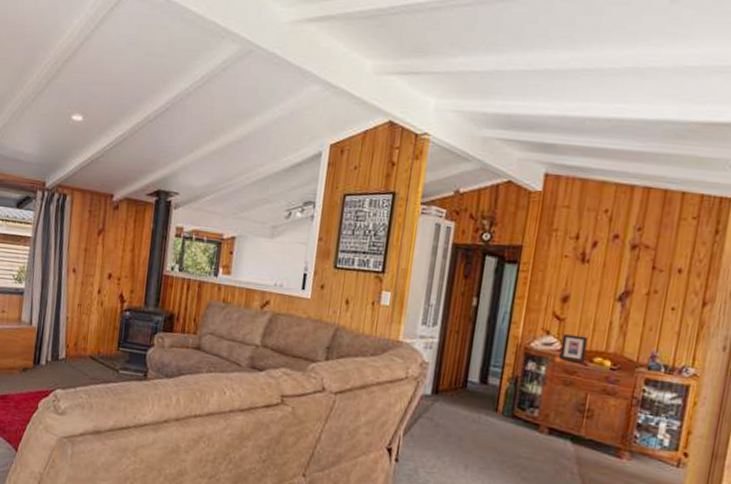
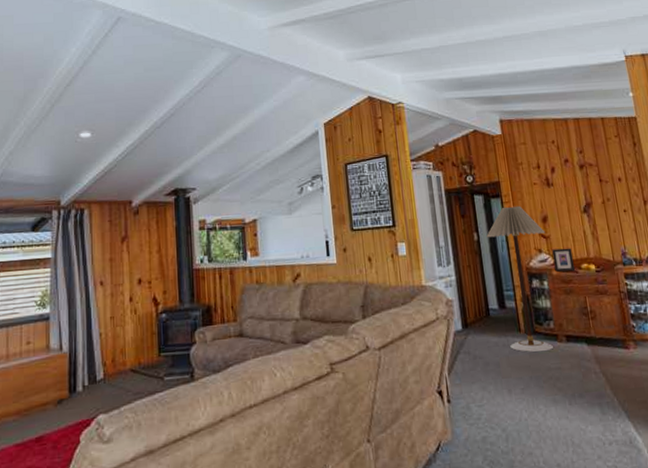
floor lamp: none [480,276,562,439] -> present [486,205,554,353]

